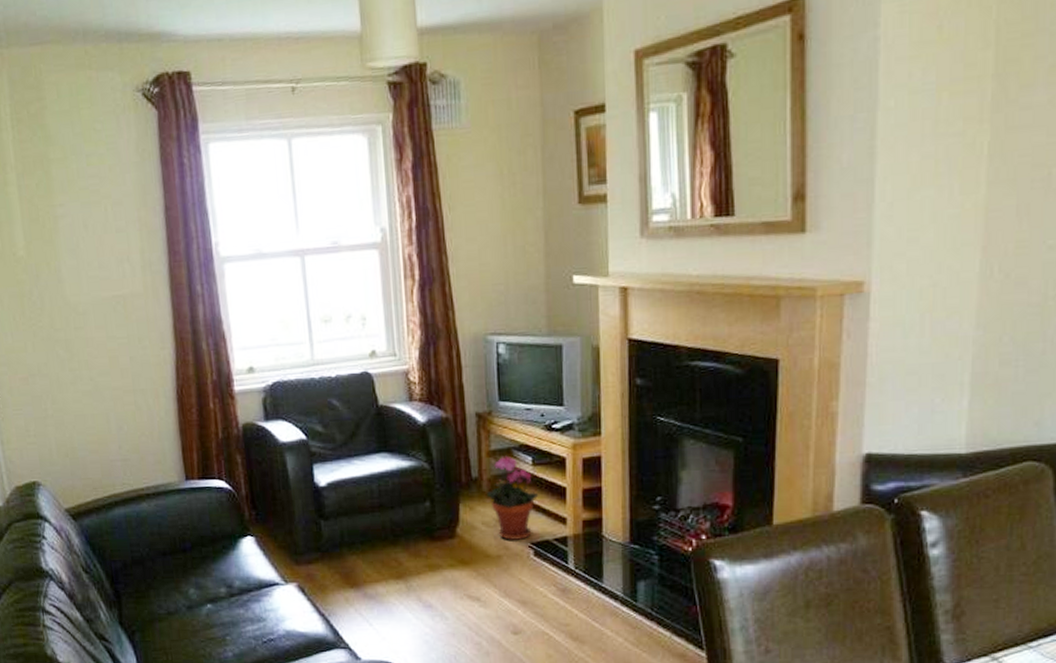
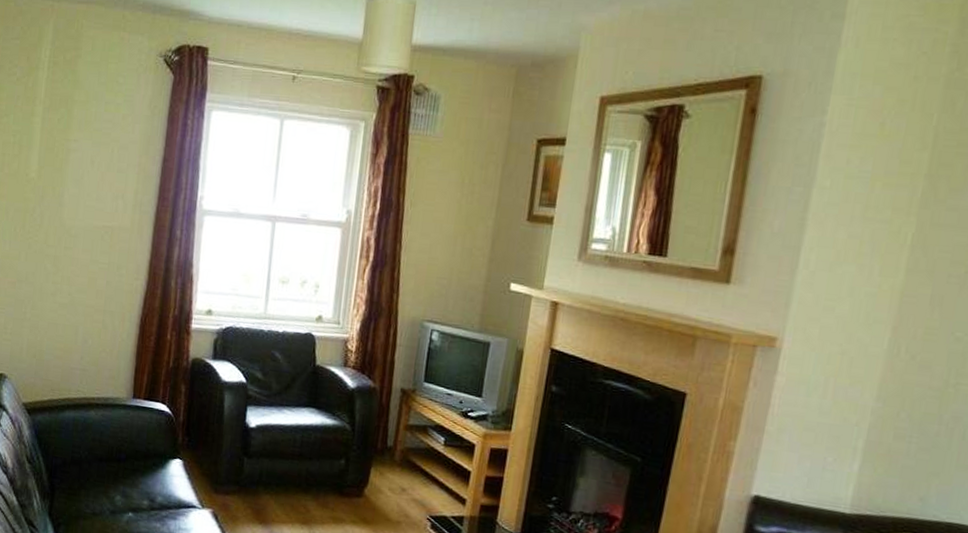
potted plant: present [486,455,539,540] -> none [397,432,445,512]

